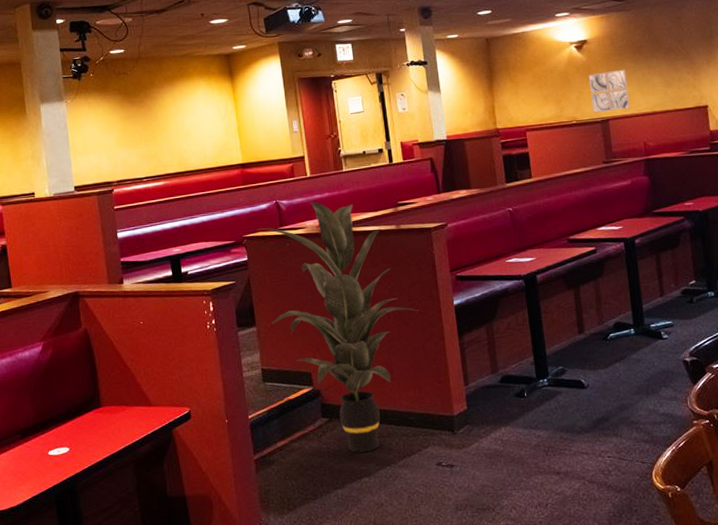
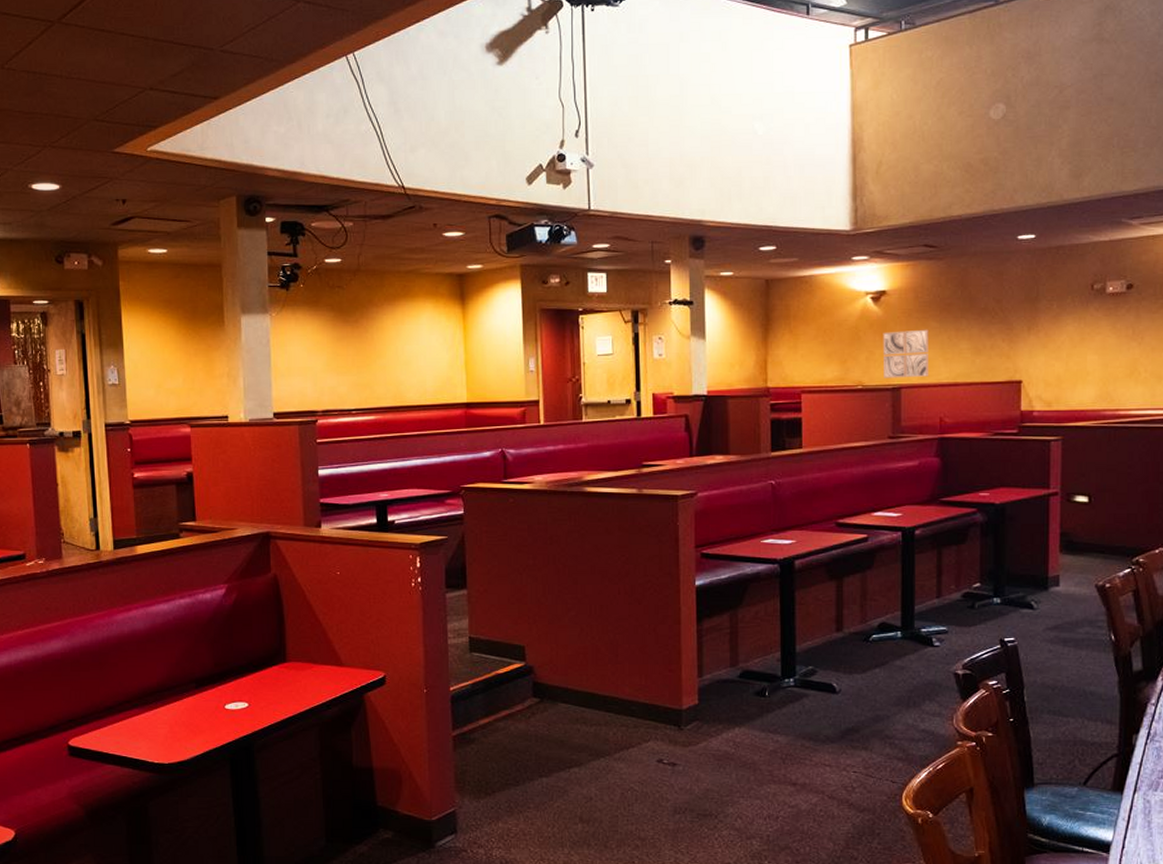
indoor plant: present [257,202,419,453] -> none [477,454,655,739]

